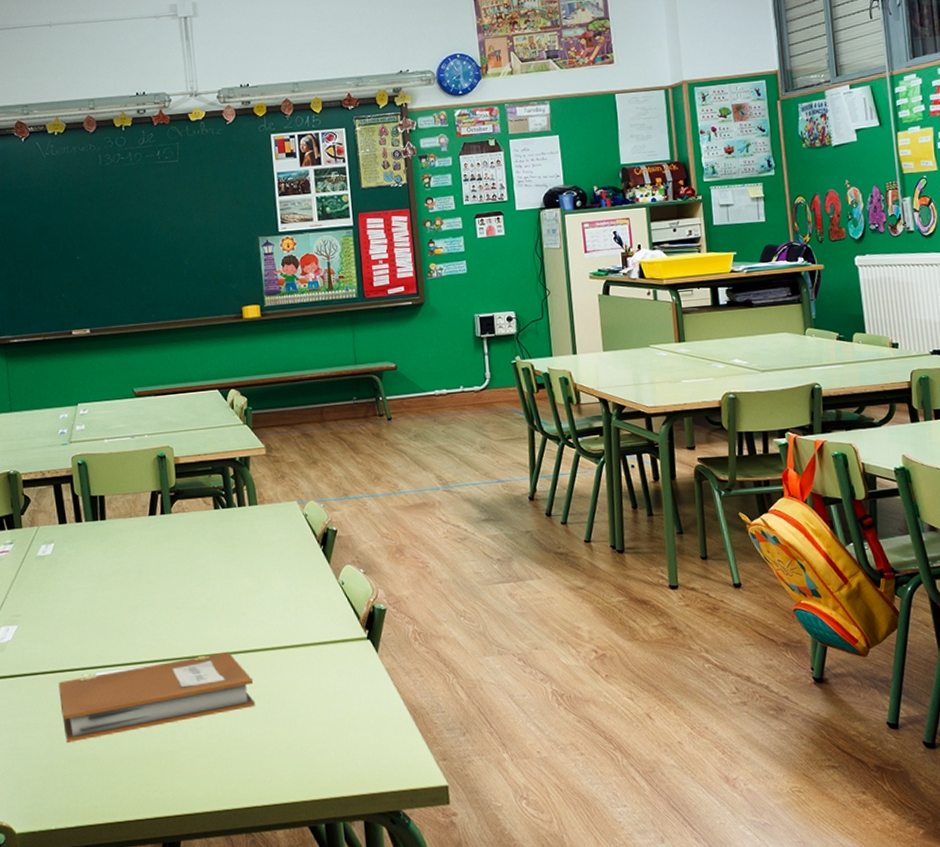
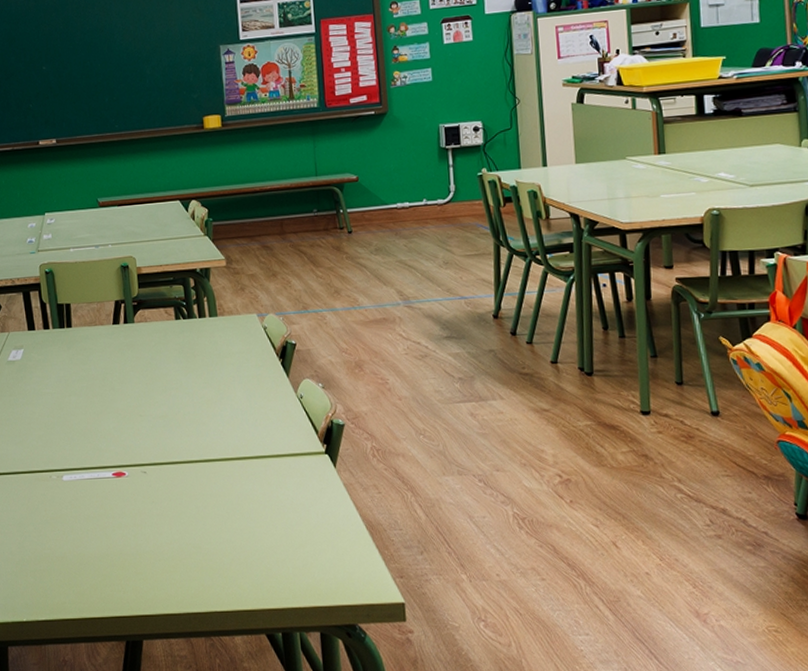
notebook: present [58,651,256,743] -> none [28,460,215,540]

